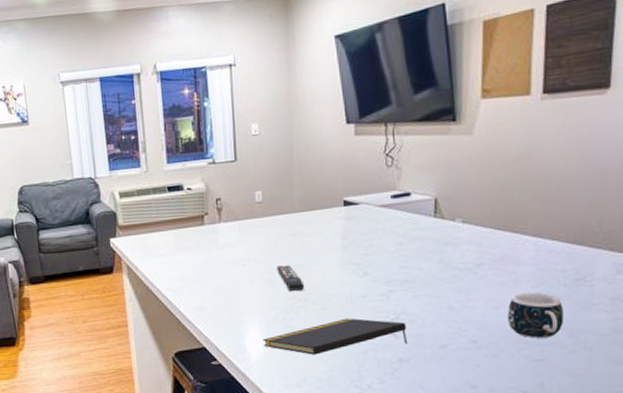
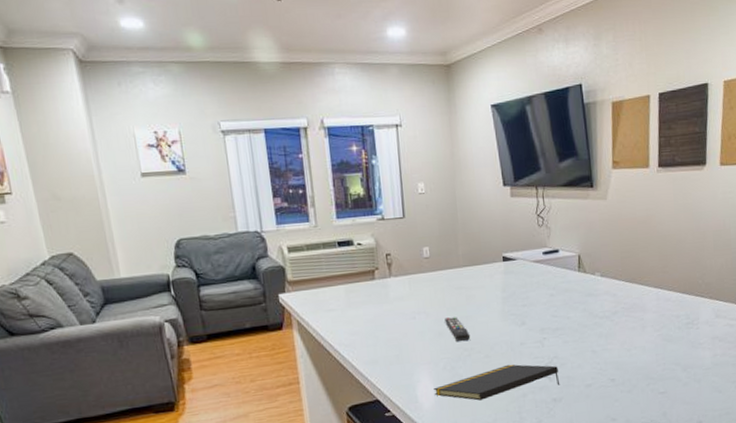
mug: present [508,292,563,338] -> none [638,335,679,374]

